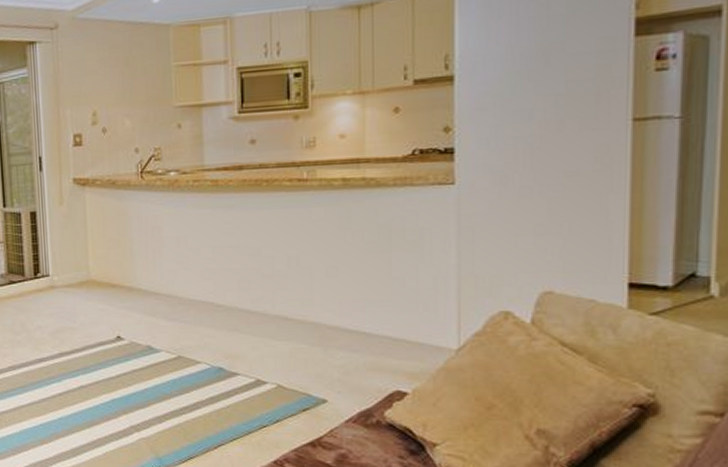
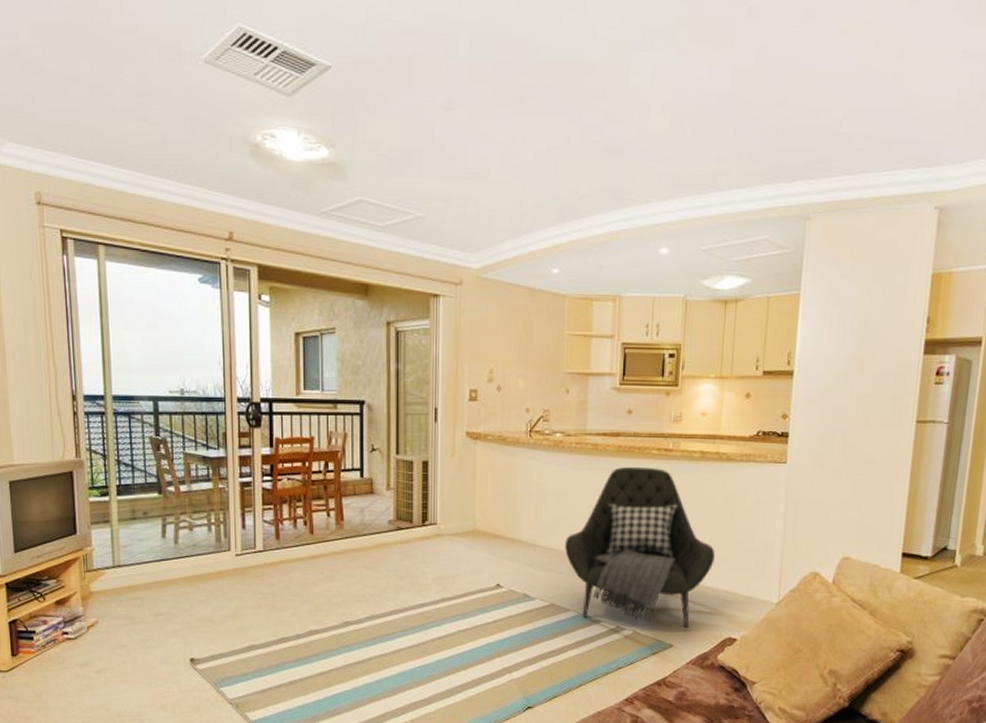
armchair: none [189,201,370,380] -> present [565,466,715,628]

